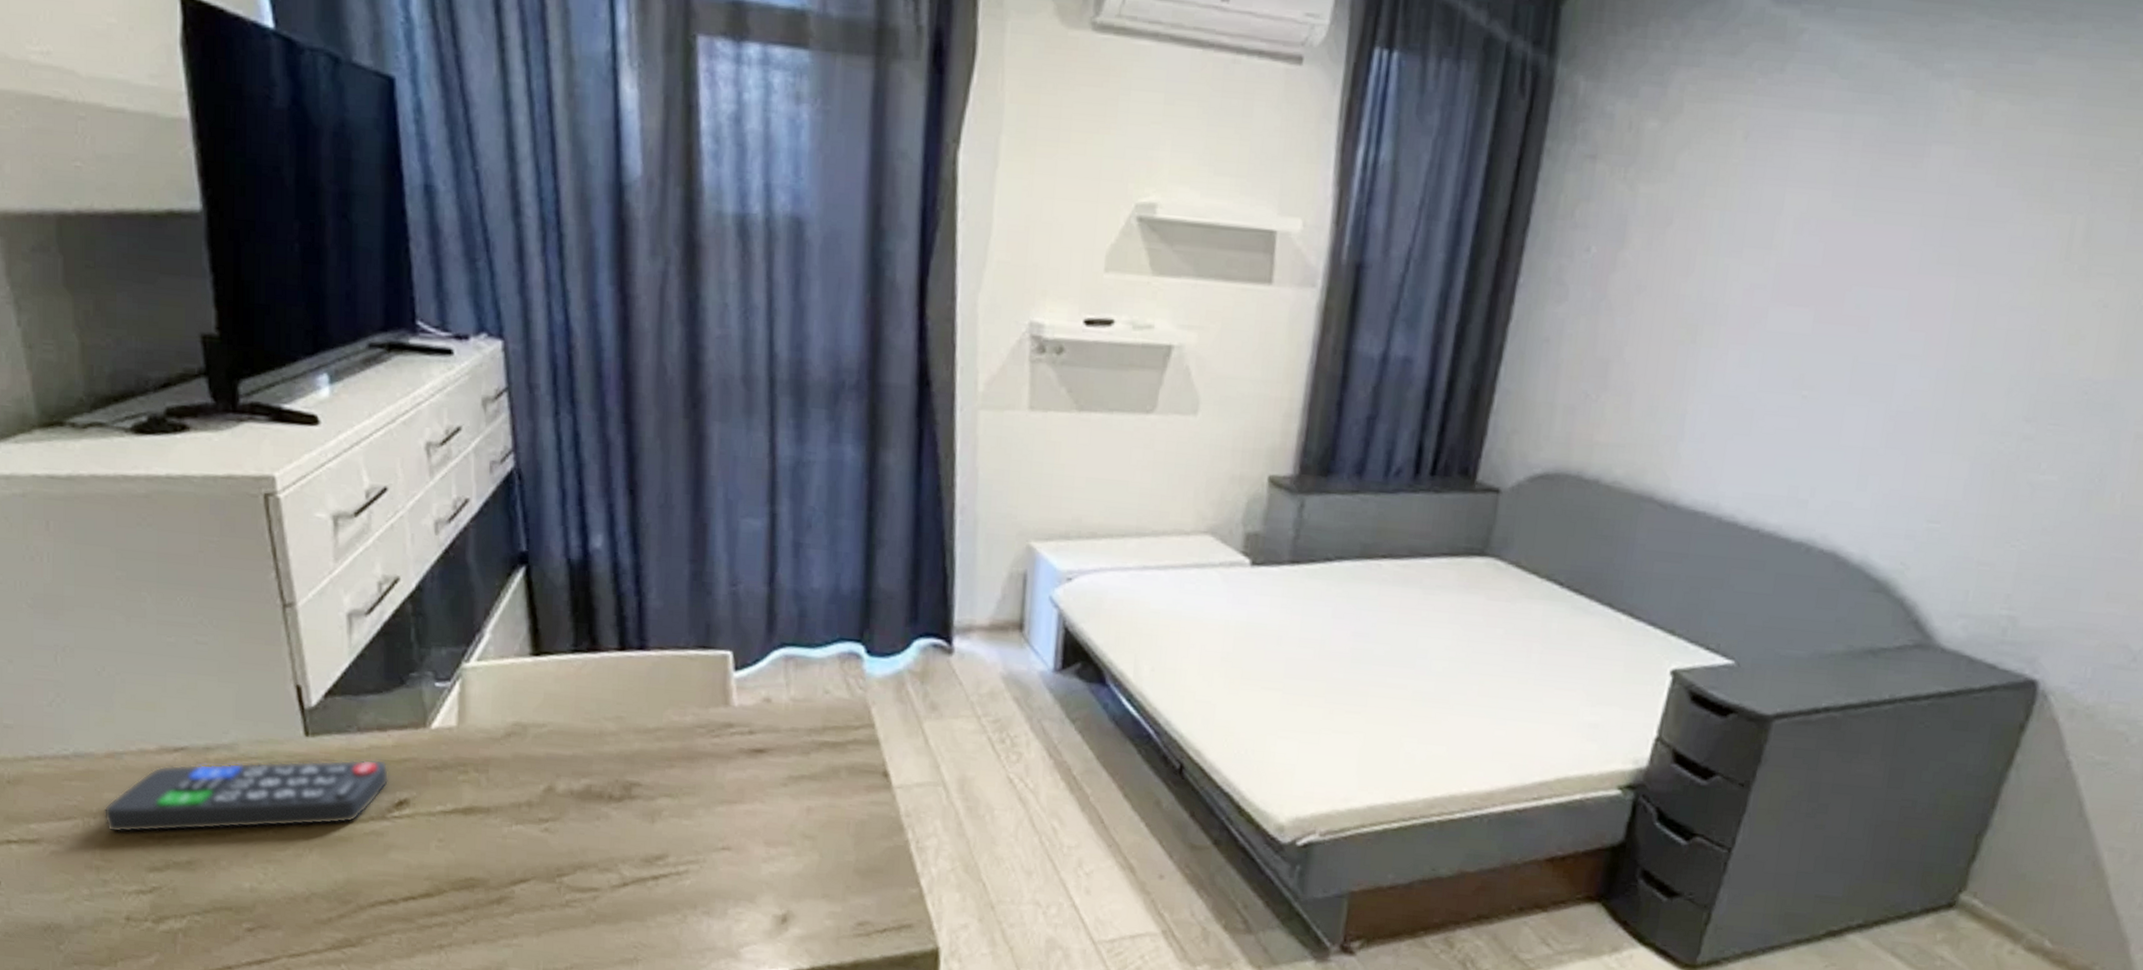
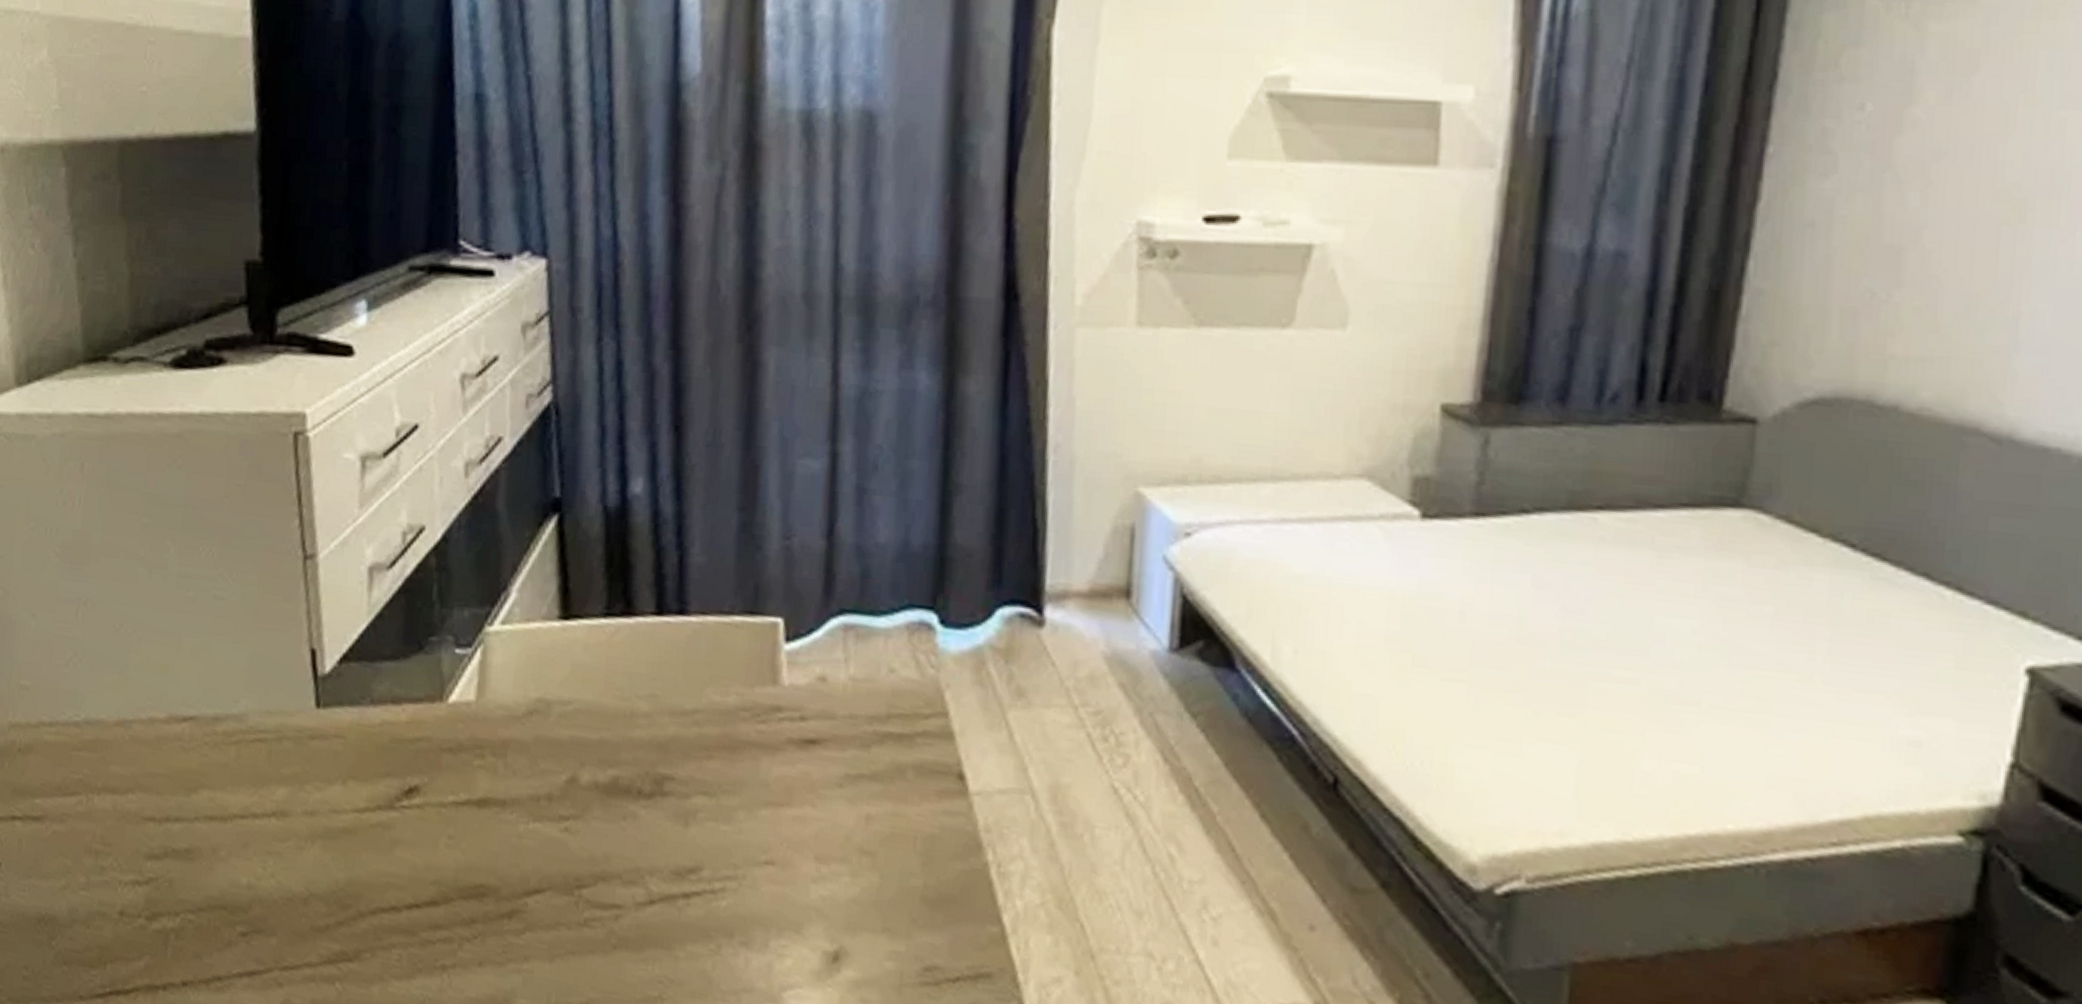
remote control: present [103,759,389,833] -> none [107,736,401,814]

